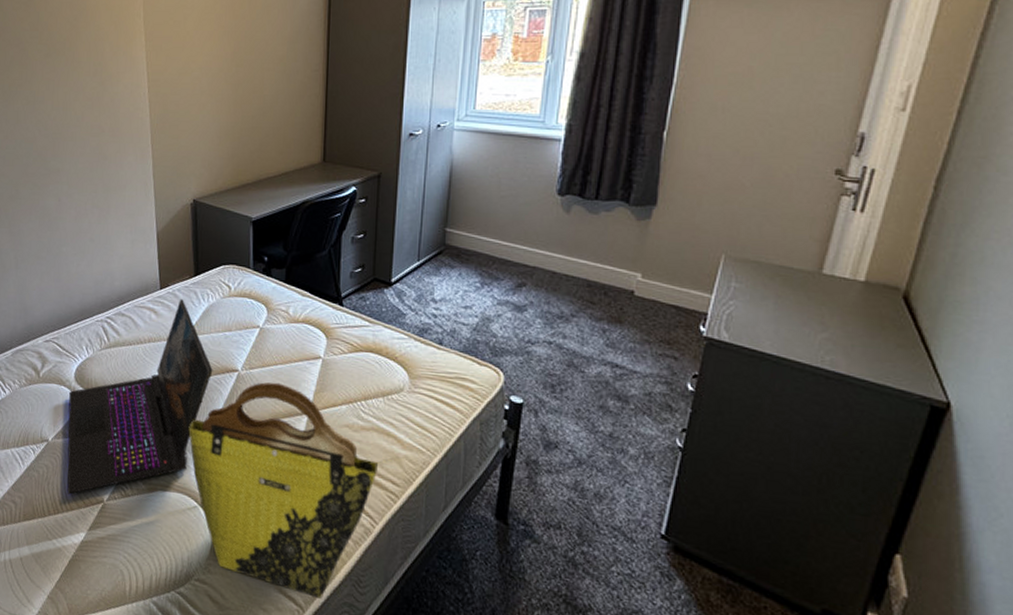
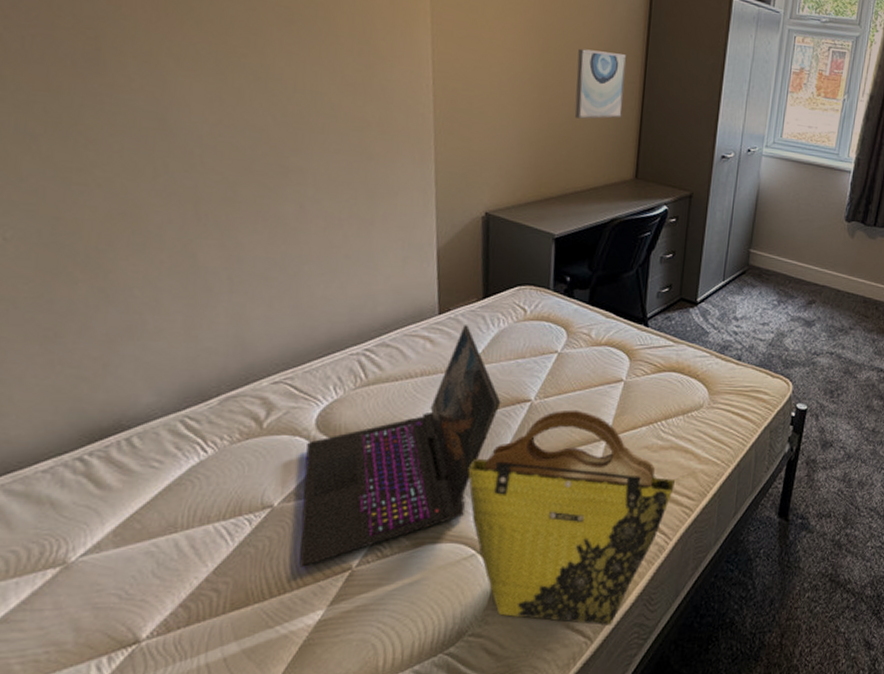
wall art: none [264,45,309,109] -> present [574,48,626,119]

